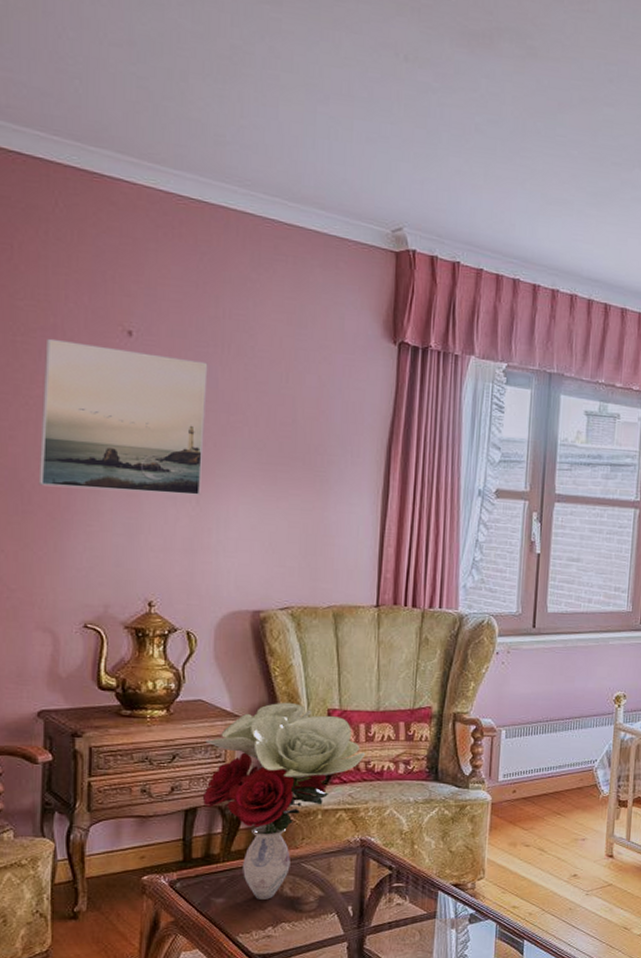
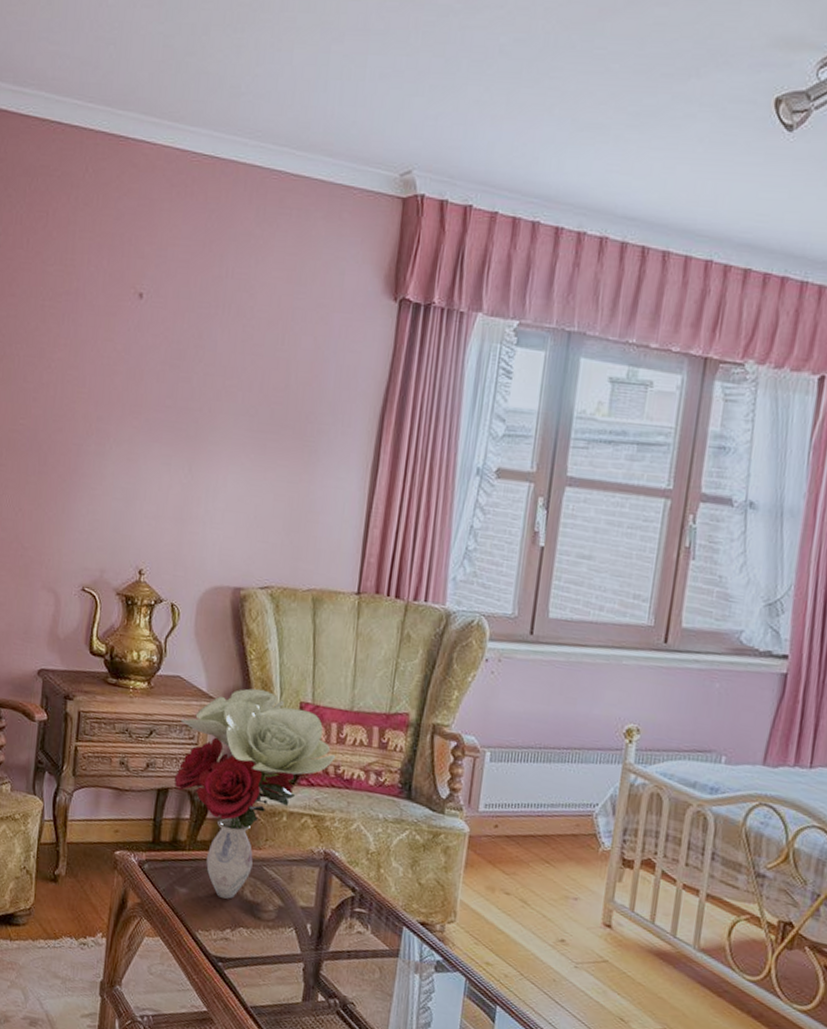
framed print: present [38,338,208,495] -> none [53,302,209,463]

